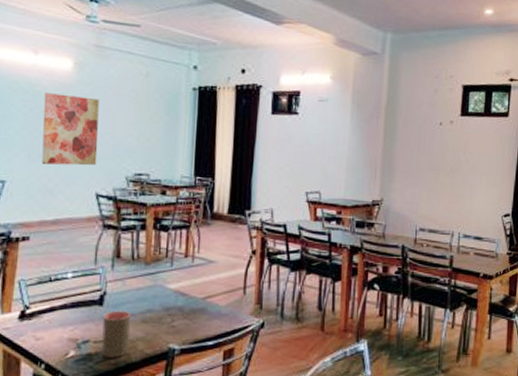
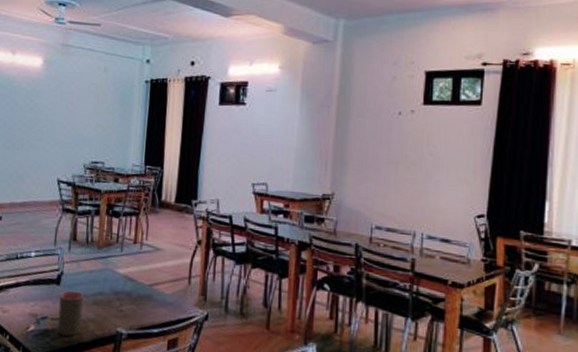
wall art: present [41,93,99,166] -> none [14,88,64,154]

